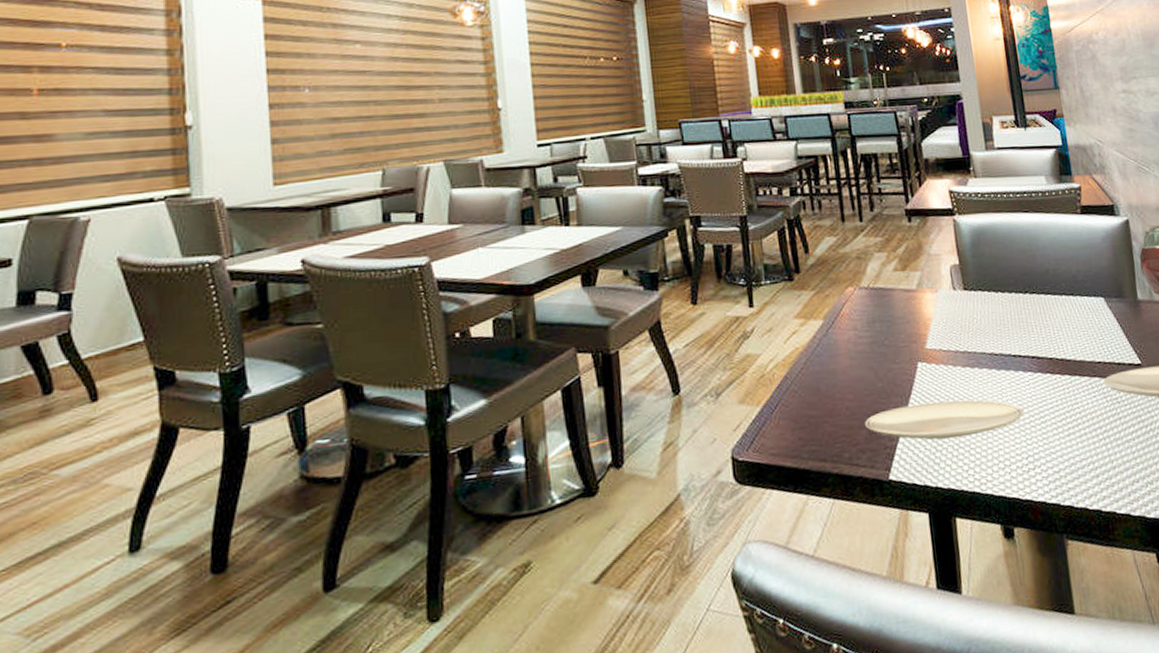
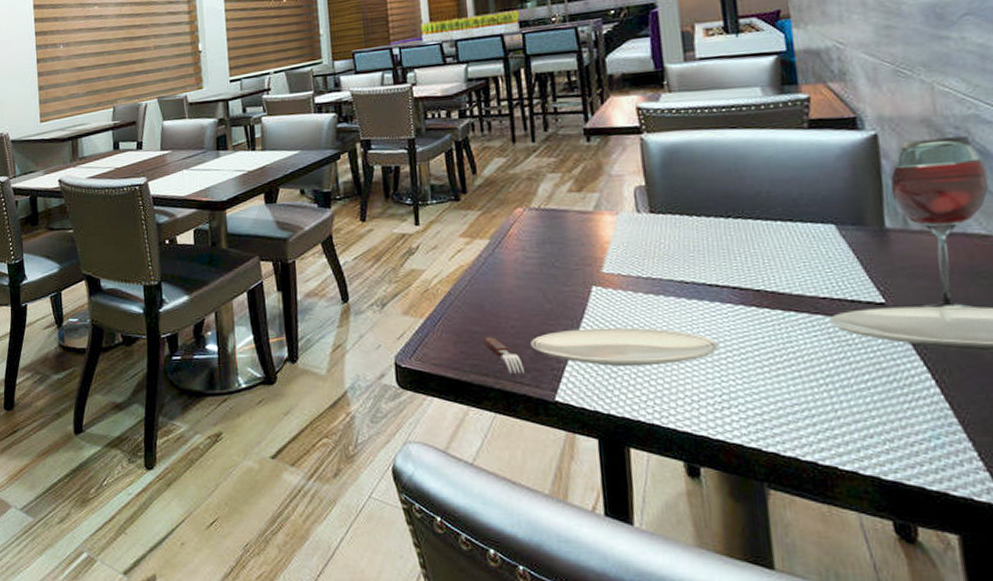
fork: none [820,420,860,458] -> present [483,337,524,375]

